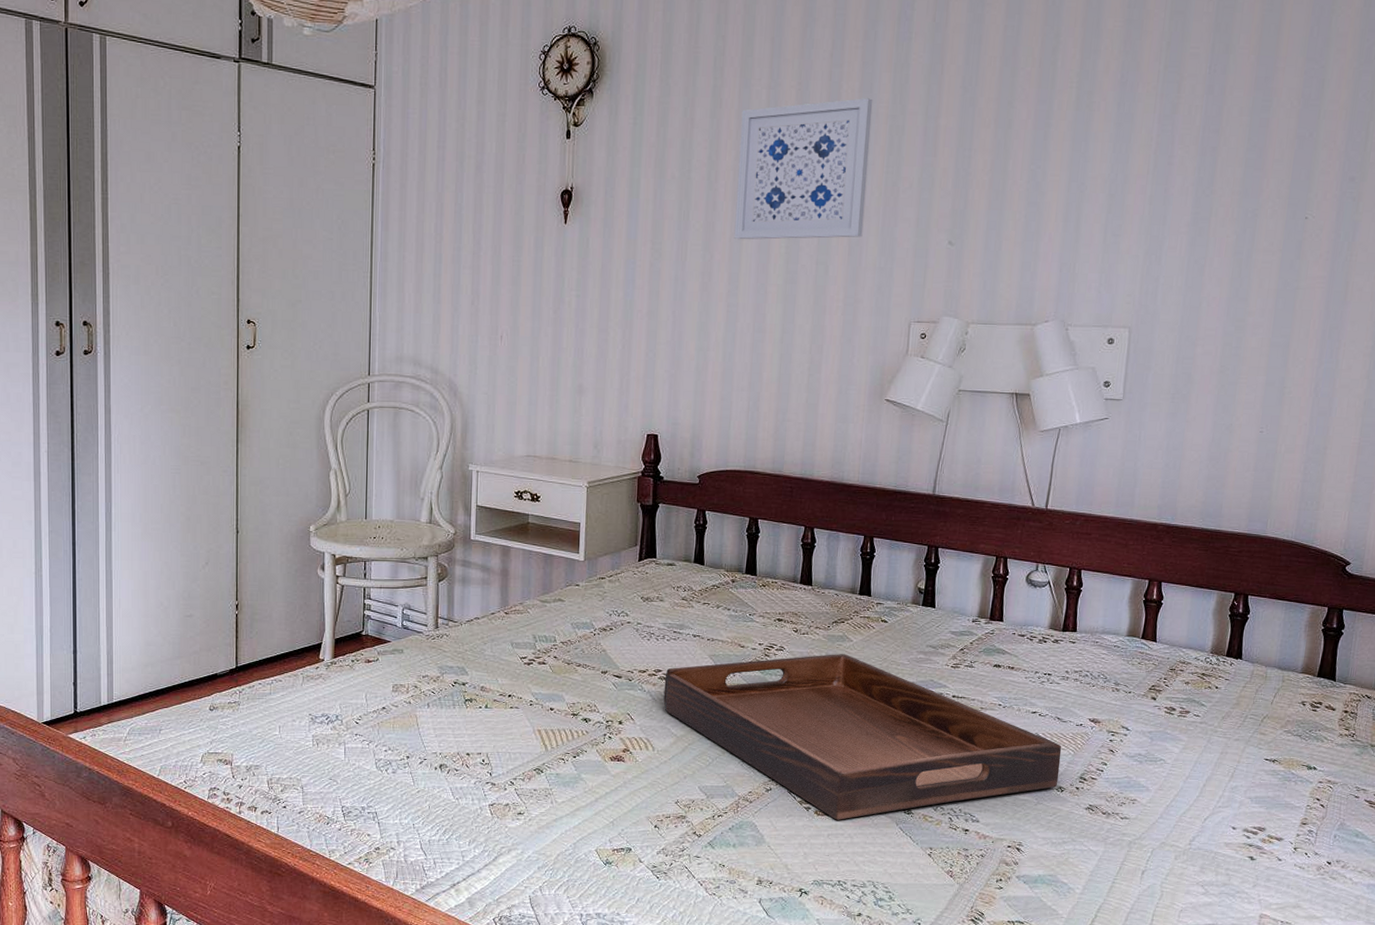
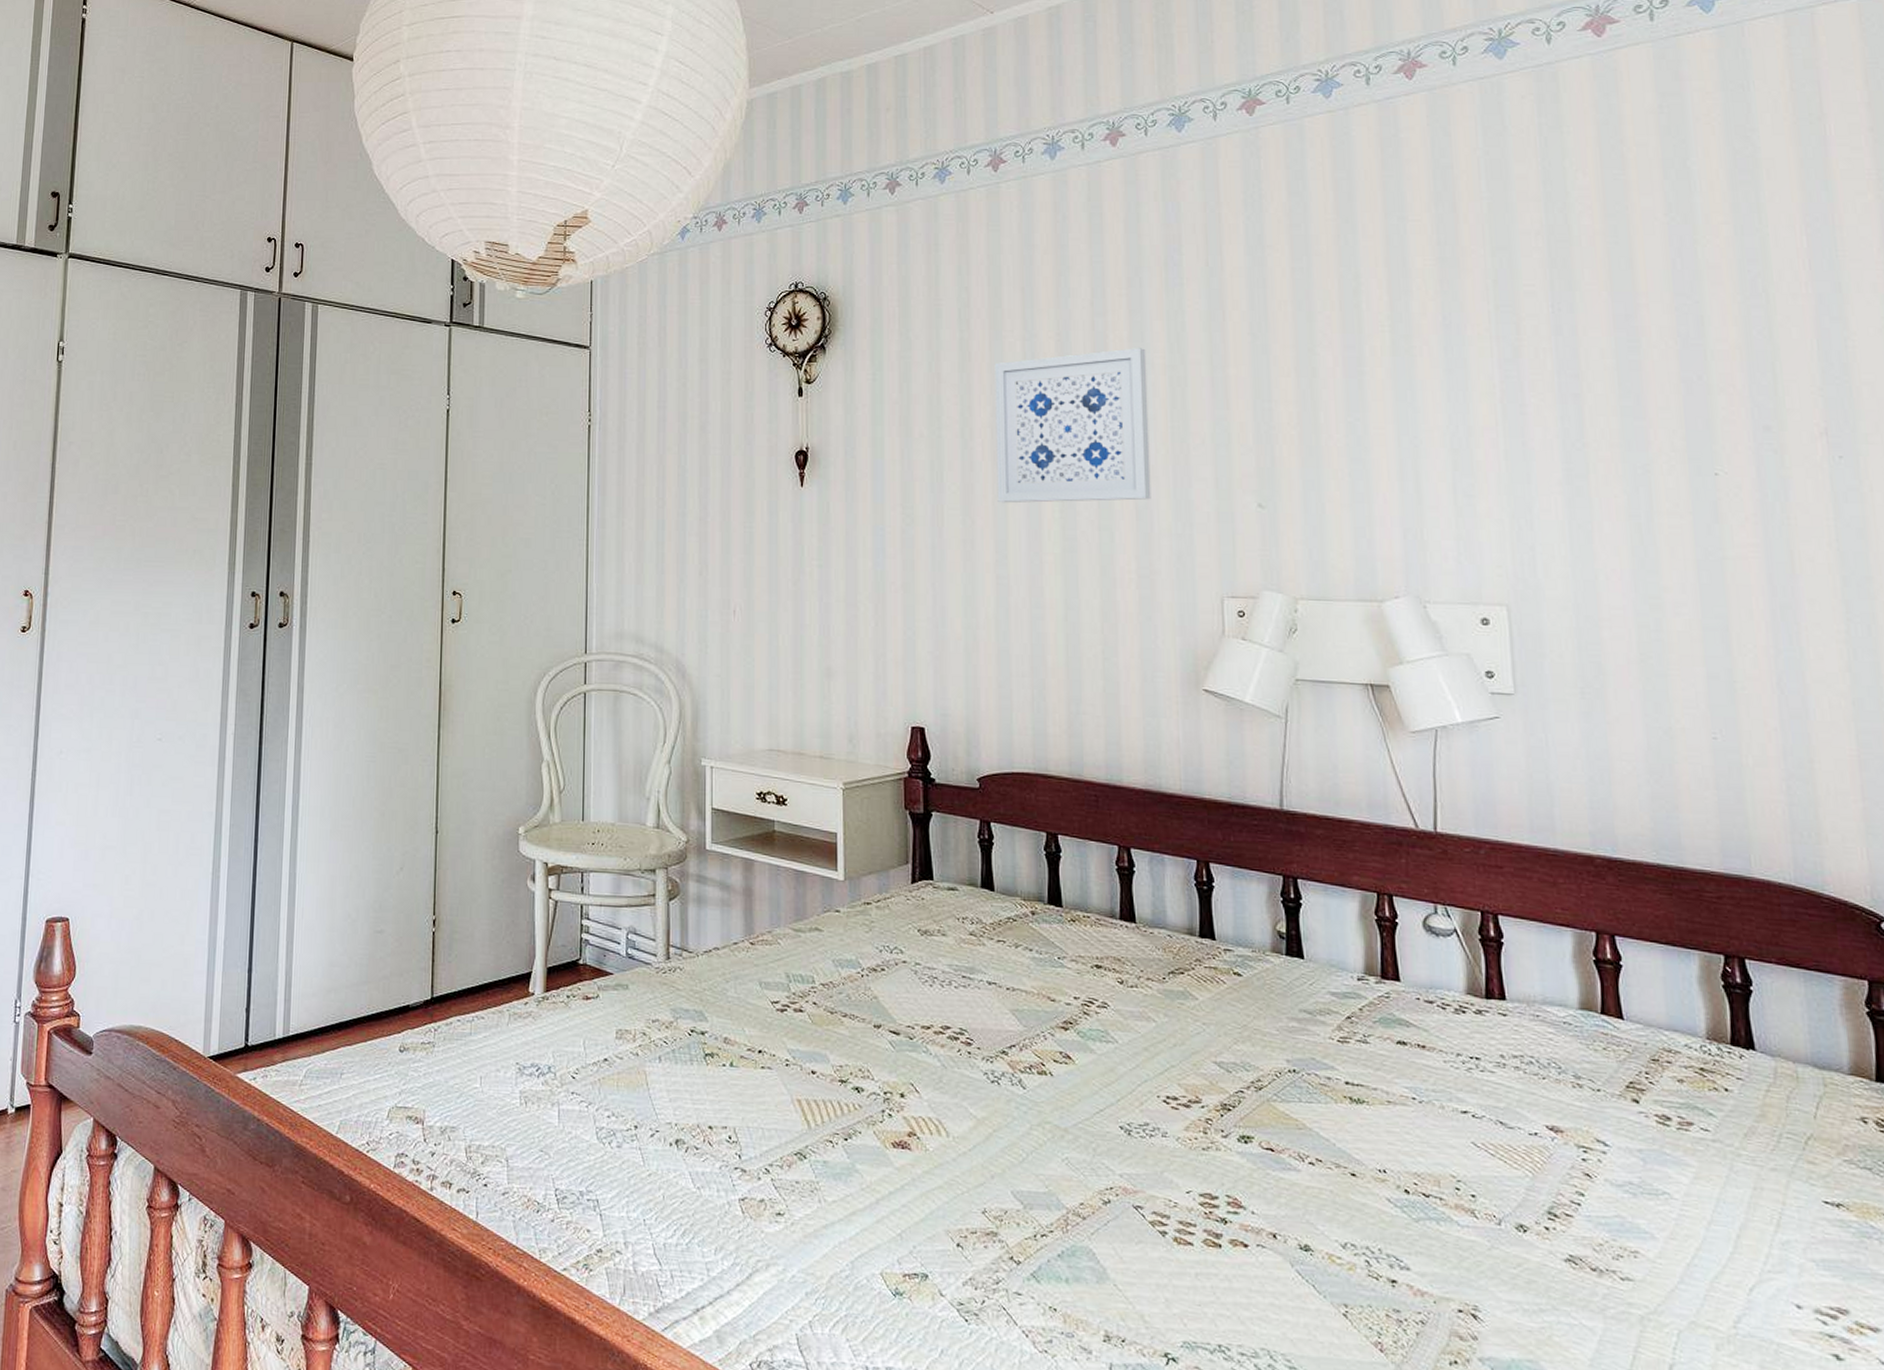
serving tray: present [663,654,1062,820] -> none [955,1015,1517,1254]

